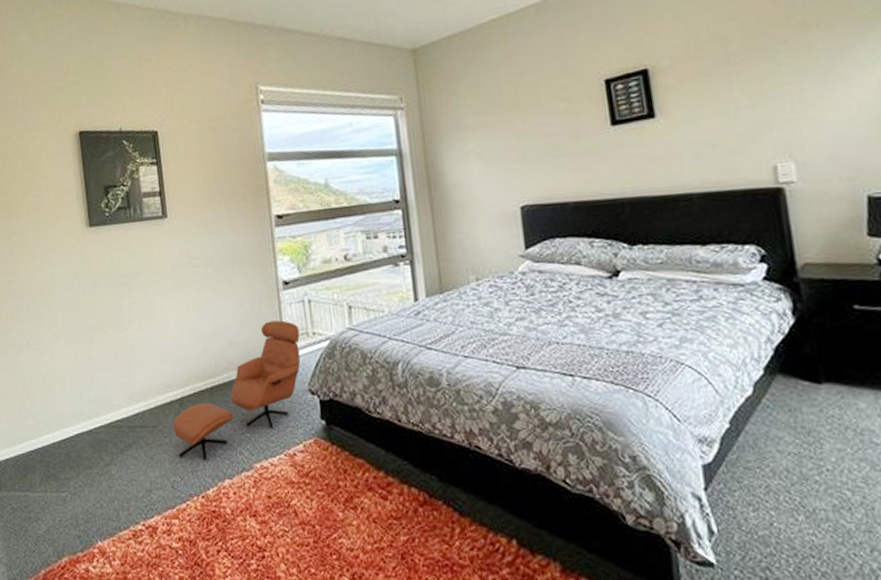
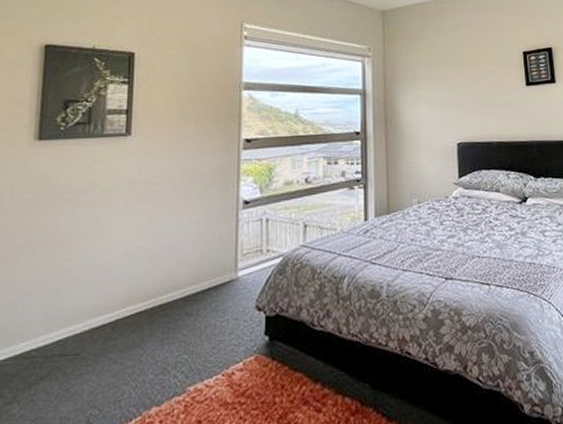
armchair: present [173,320,301,461] -> none [100,238,253,389]

